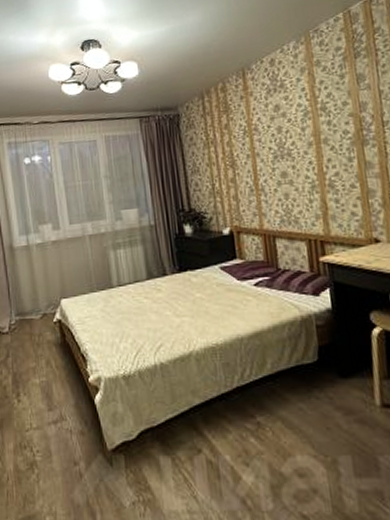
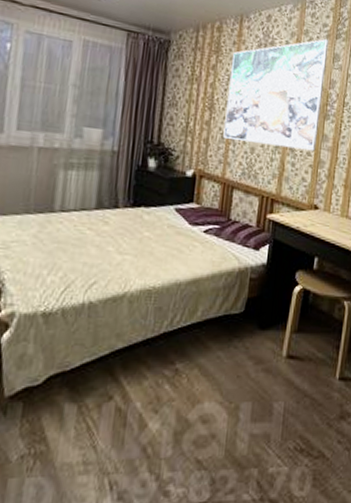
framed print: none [242,63,361,191] -> present [223,39,329,152]

